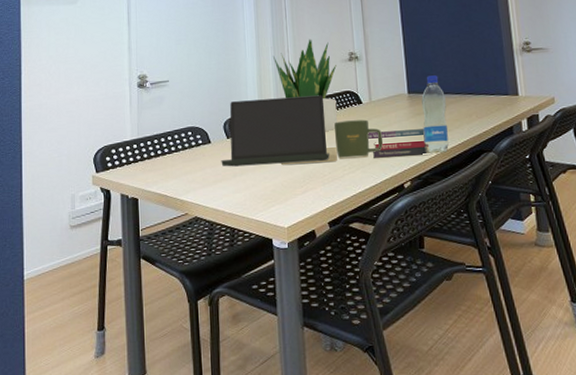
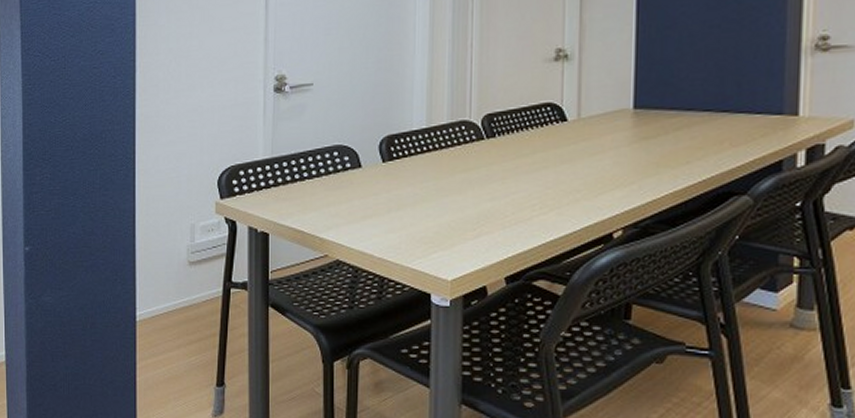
laptop: present [221,95,331,167] -> none [373,107,517,199]
planter: present [272,39,338,166] -> none [449,28,536,201]
mug: present [334,119,383,160] -> none [525,143,590,197]
books: present [368,129,430,159] -> none [570,159,655,198]
bottle: present [421,75,449,154] -> none [648,83,688,194]

